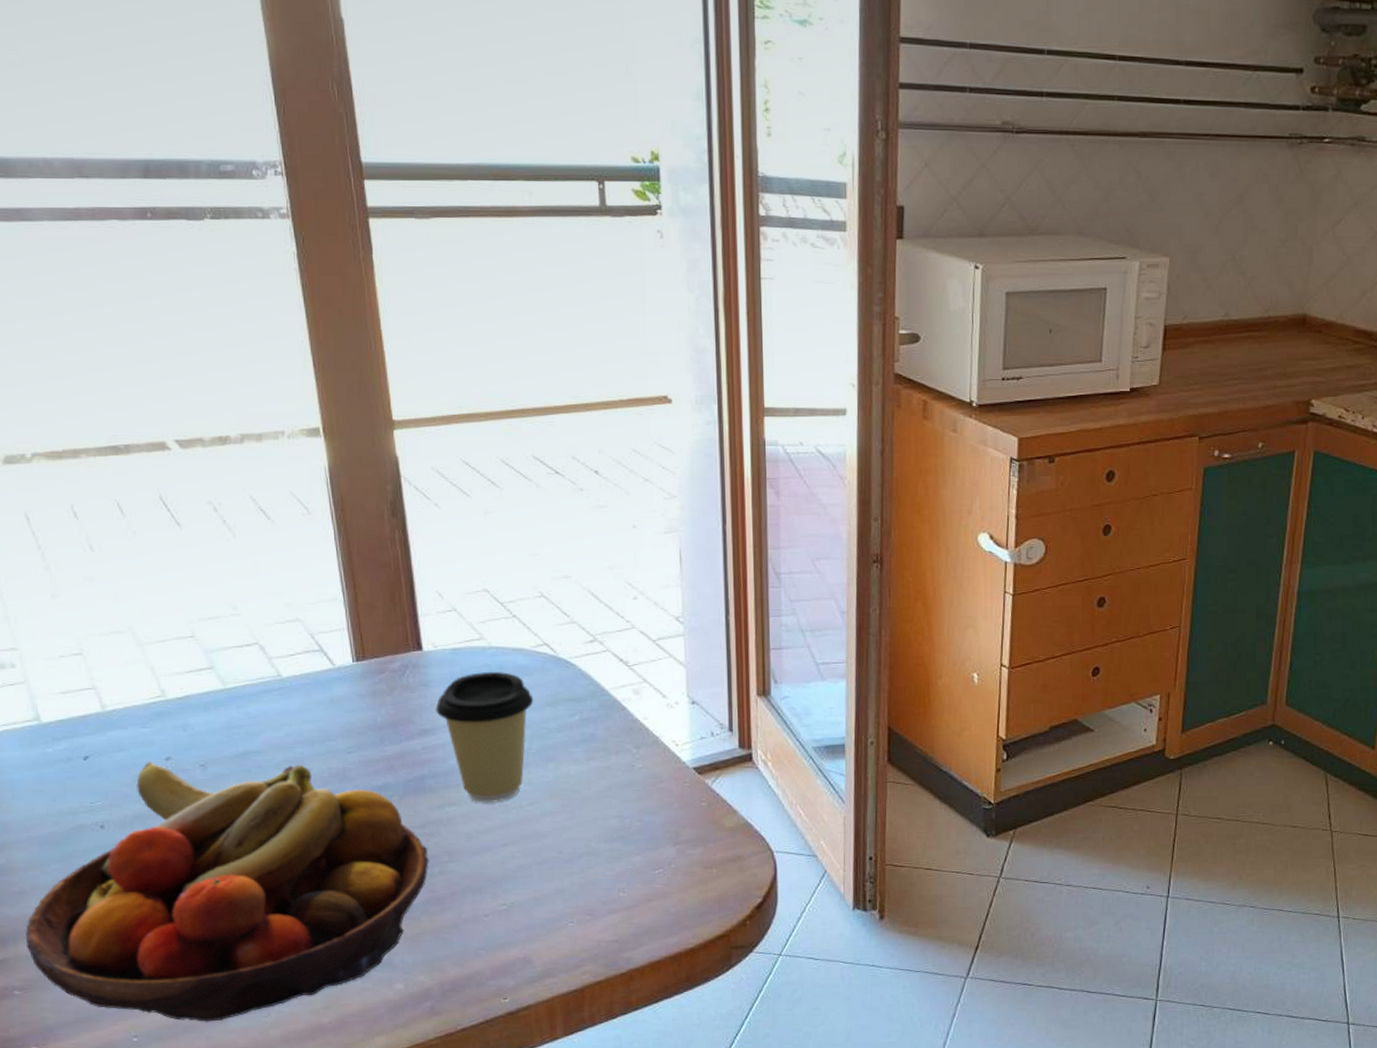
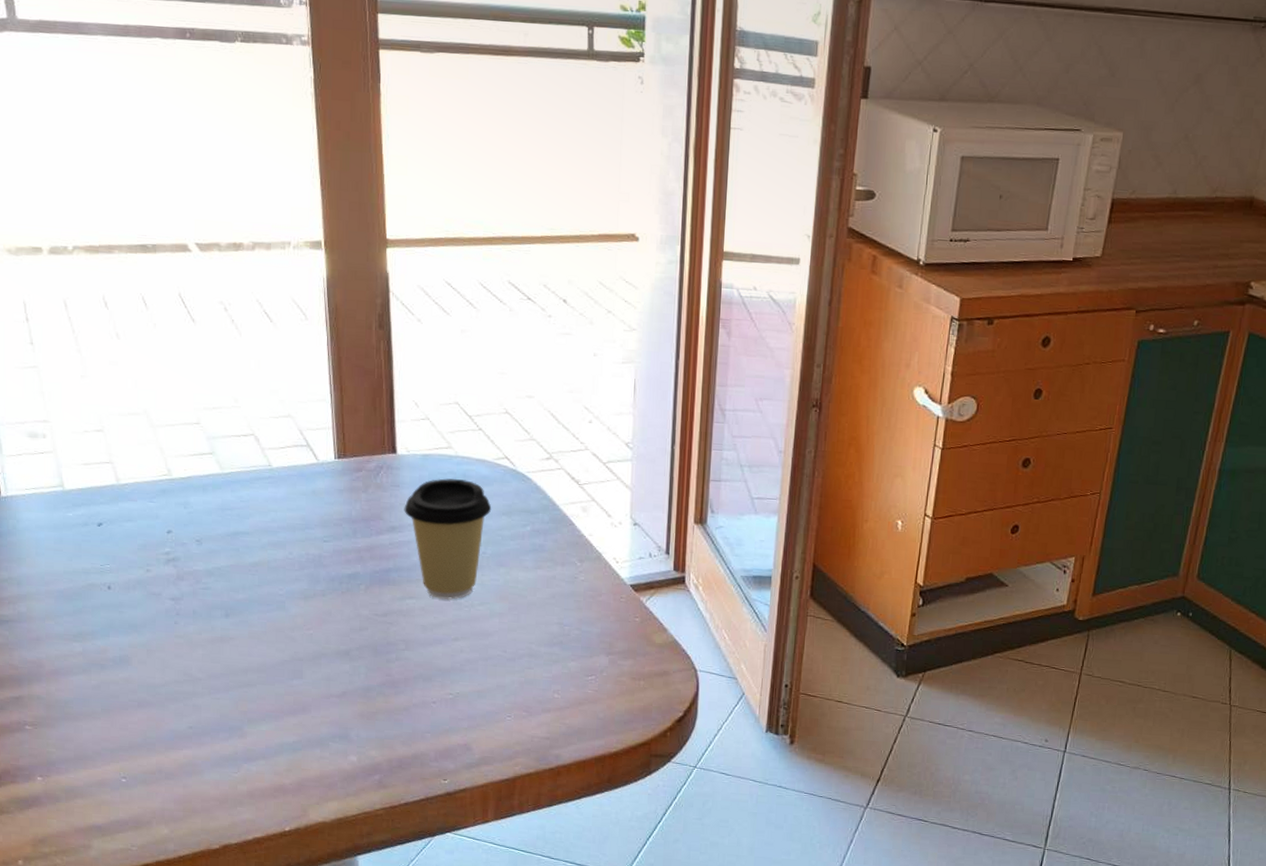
fruit bowl: present [25,762,429,1022] -> none [39,533,388,772]

